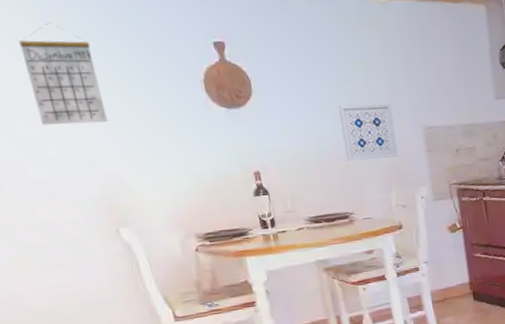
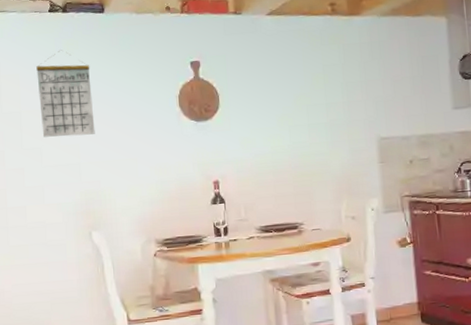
wall art: present [338,103,399,161] -> none [296,114,351,172]

